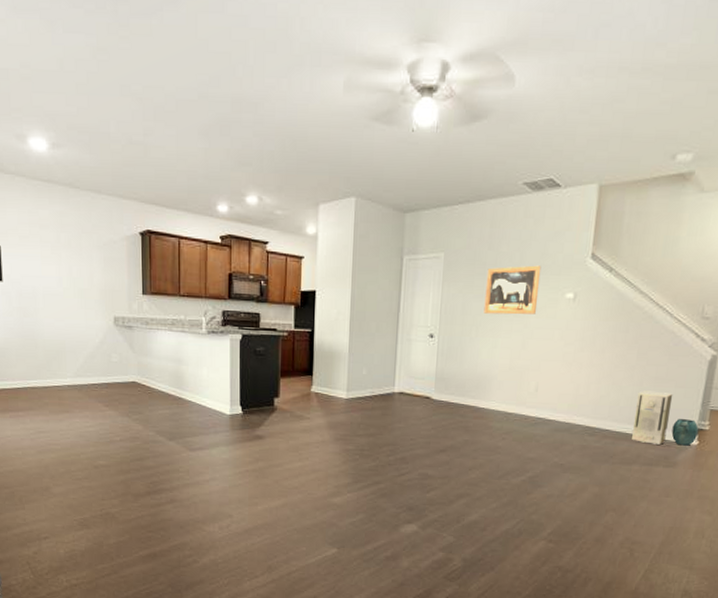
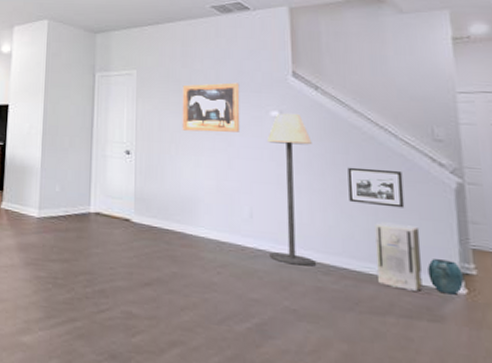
floor lamp: none [547,295,599,430] -> present [266,113,316,267]
picture frame: none [621,344,670,378] -> present [347,167,405,208]

